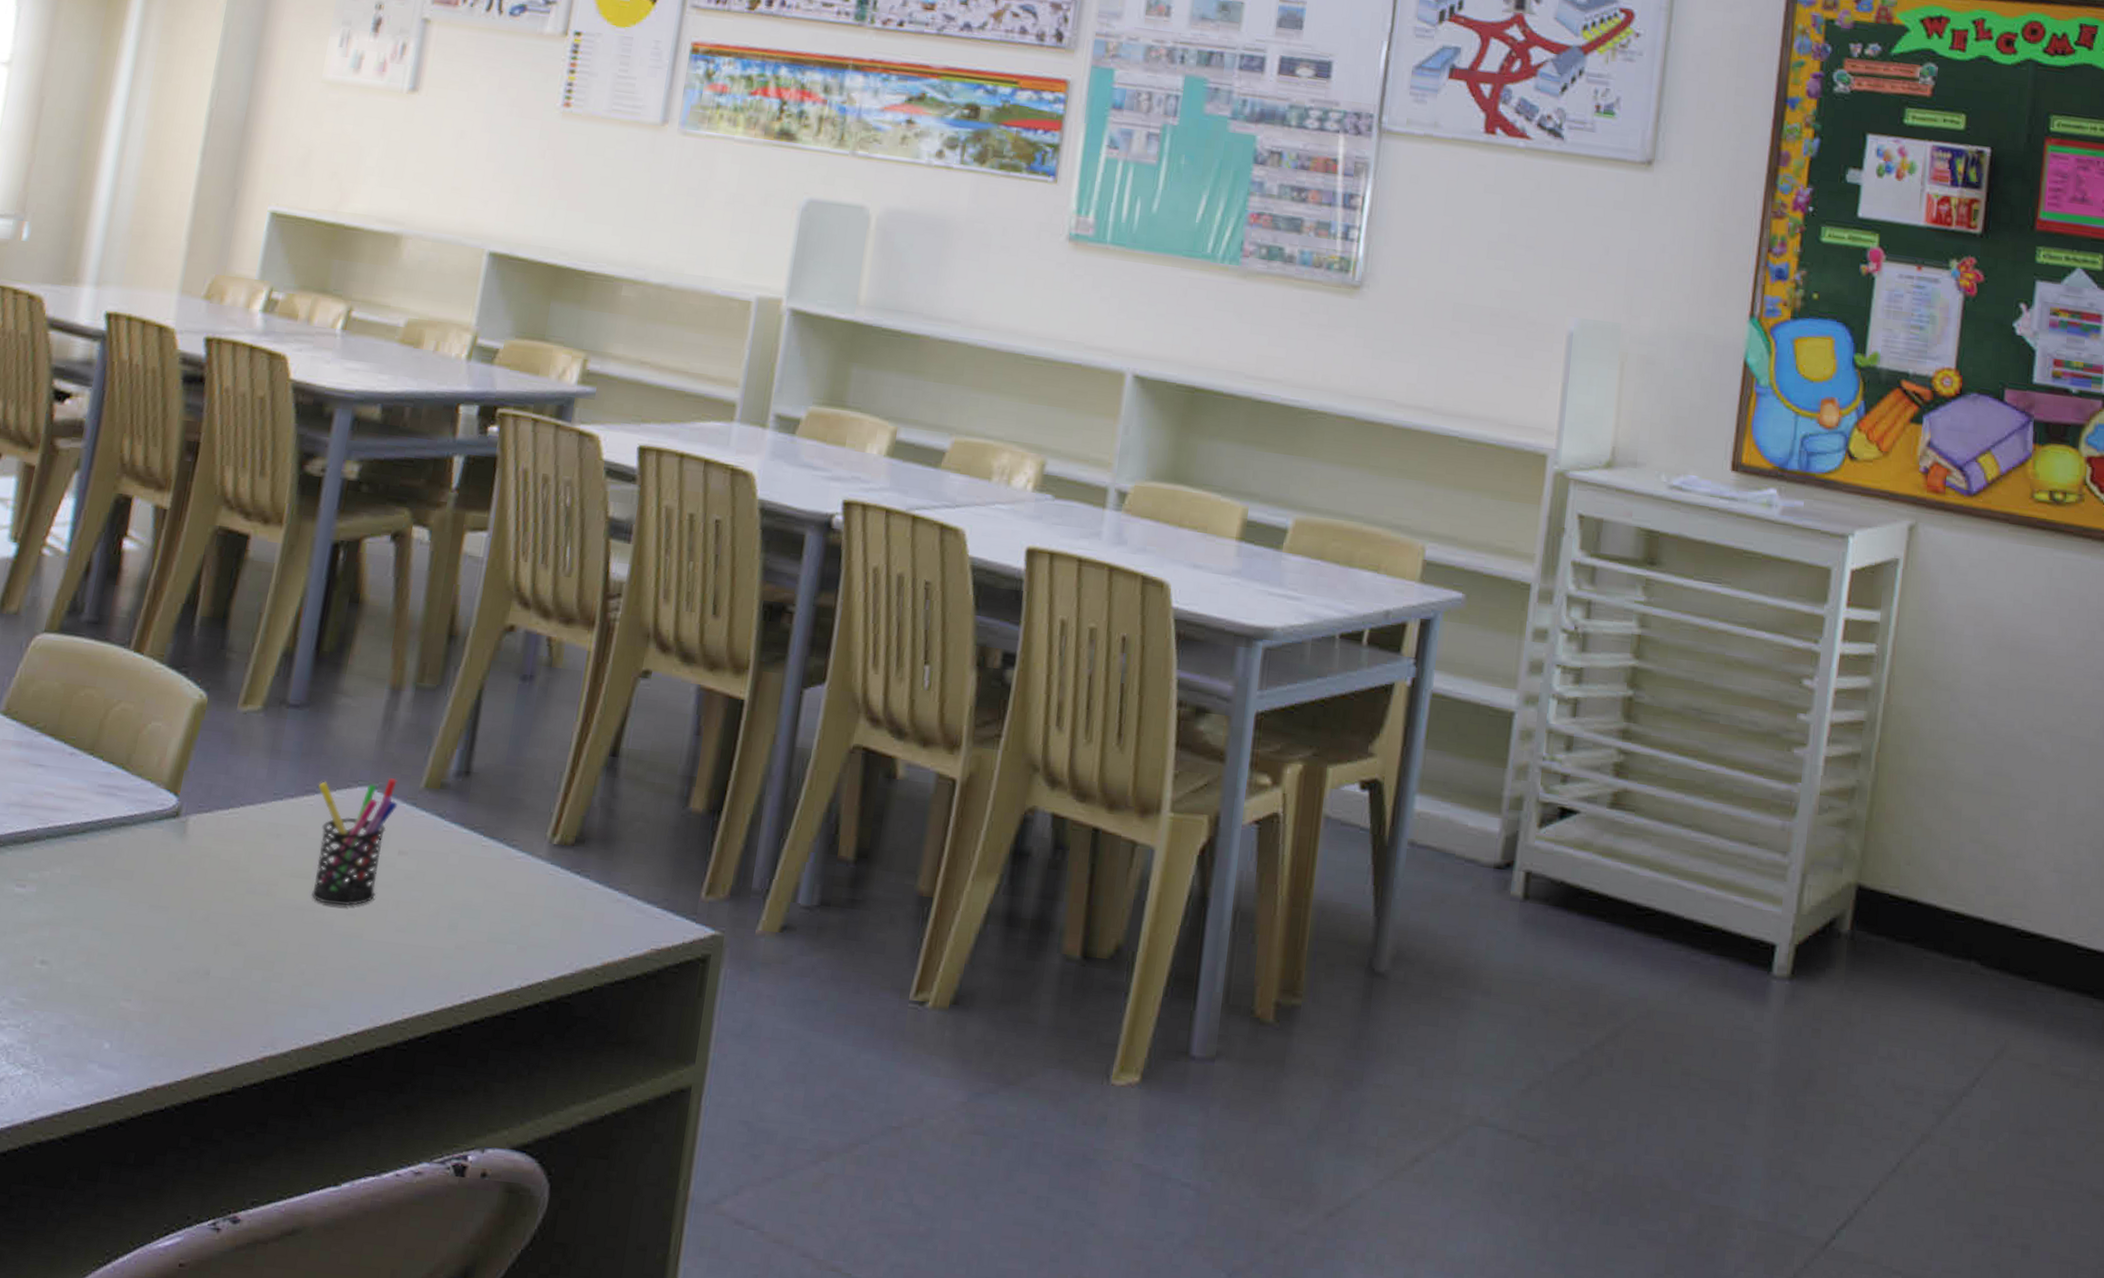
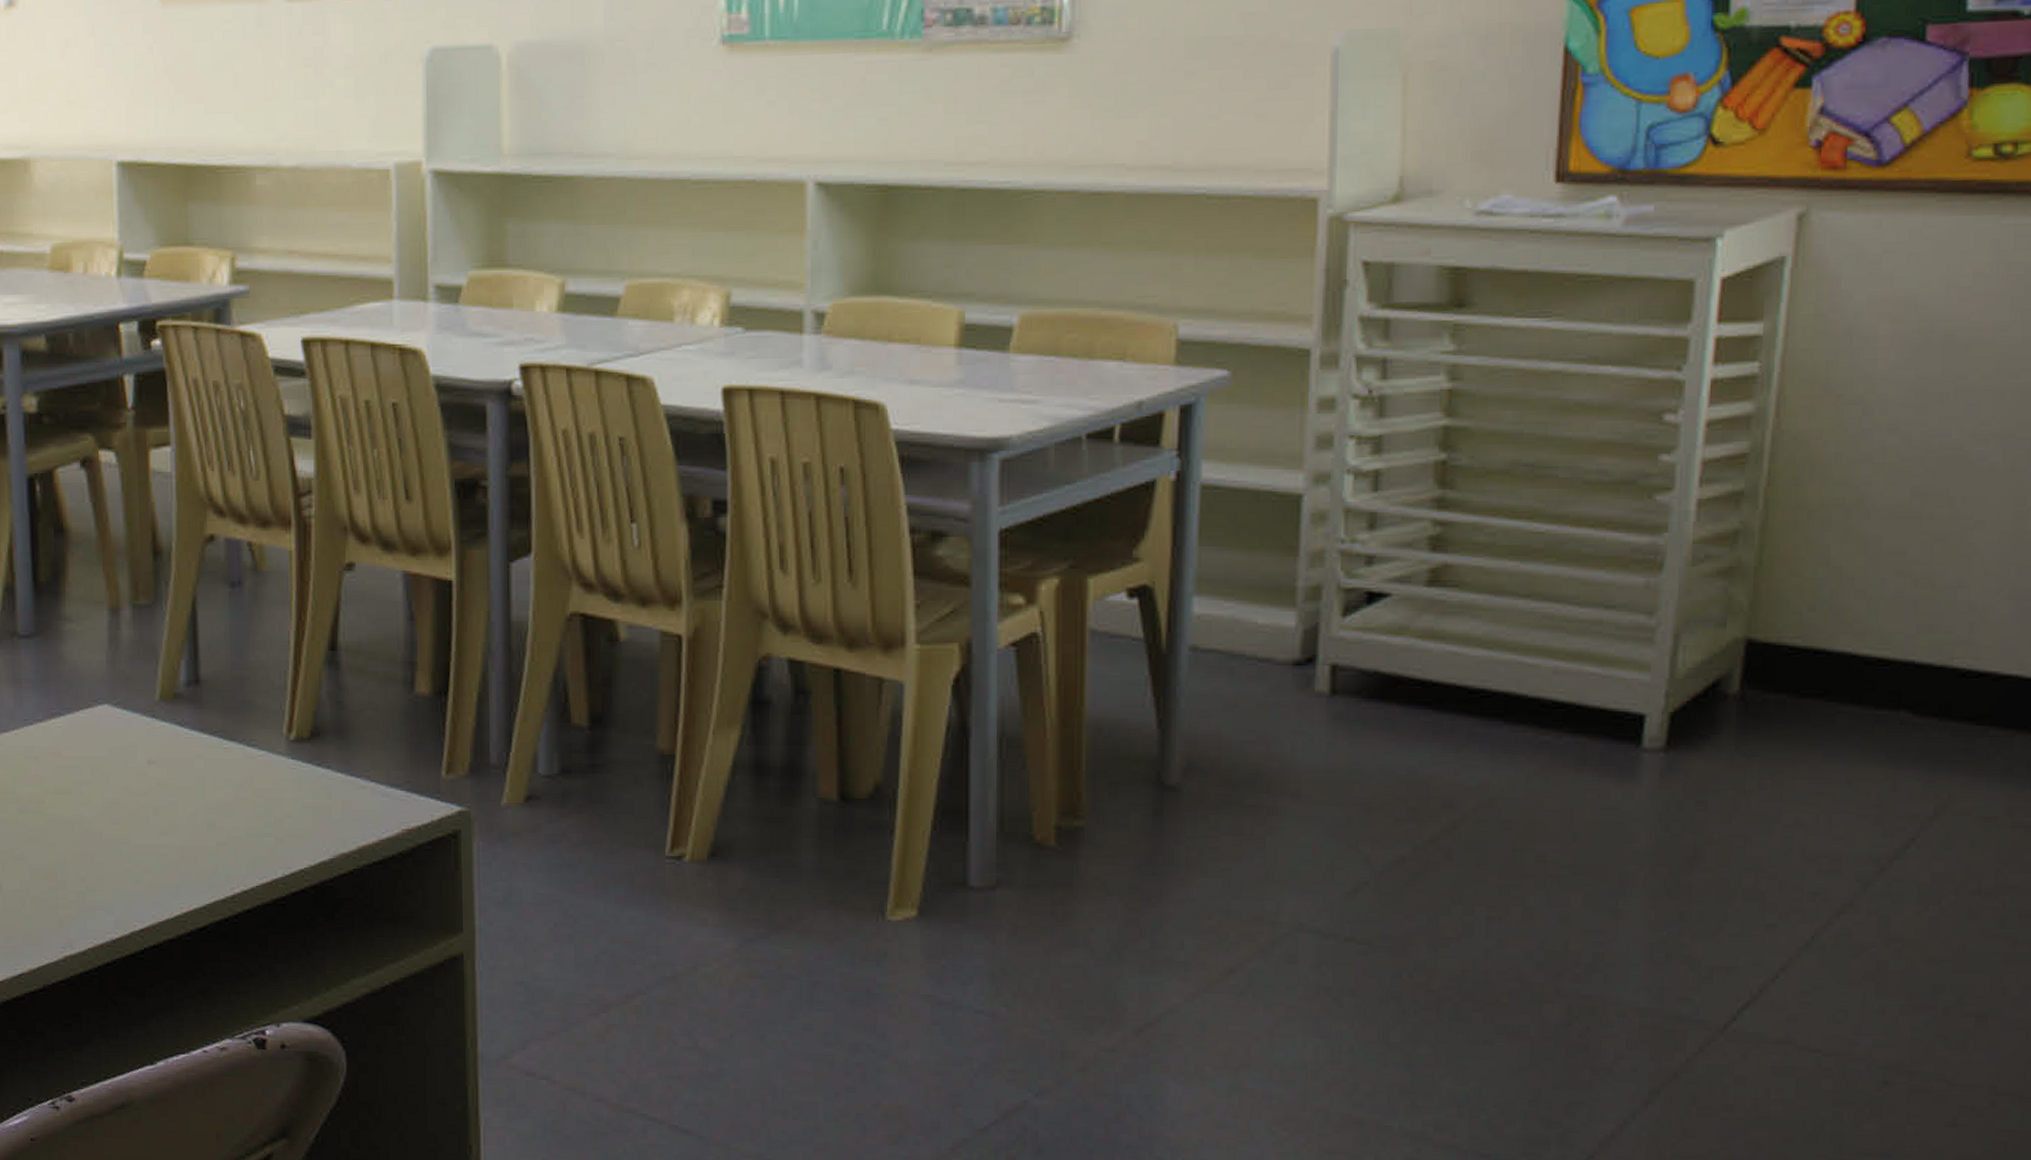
pen holder: present [311,778,397,906] -> none [63,694,138,816]

